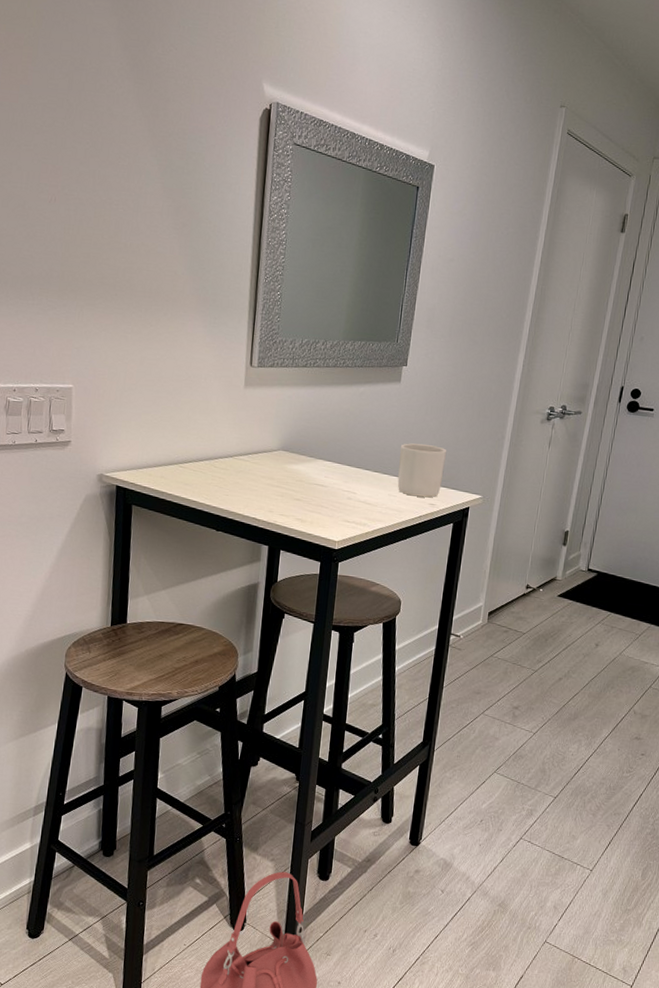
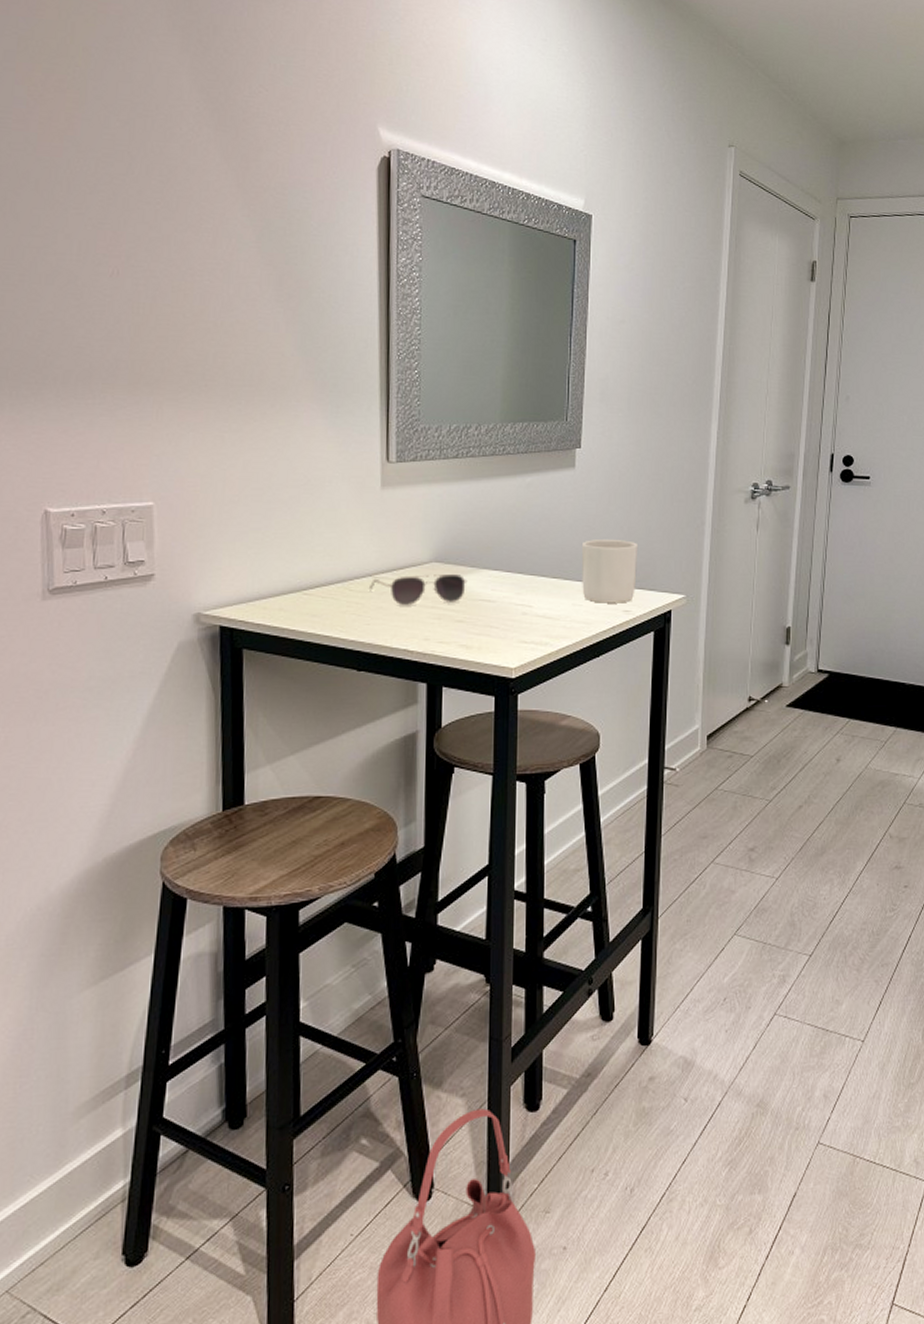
sunglasses: none [229,459,306,484] -> present [368,573,468,605]

